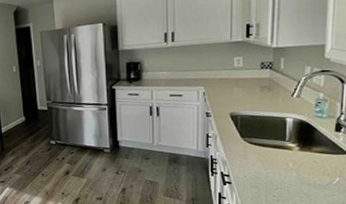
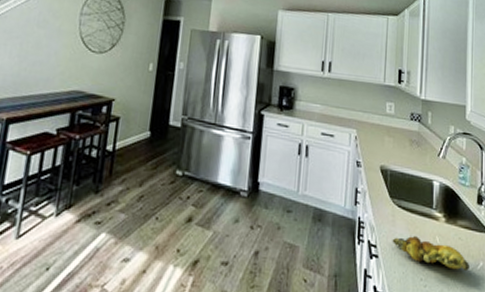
banana bunch: none [244,164,324,186] -> present [392,236,469,270]

